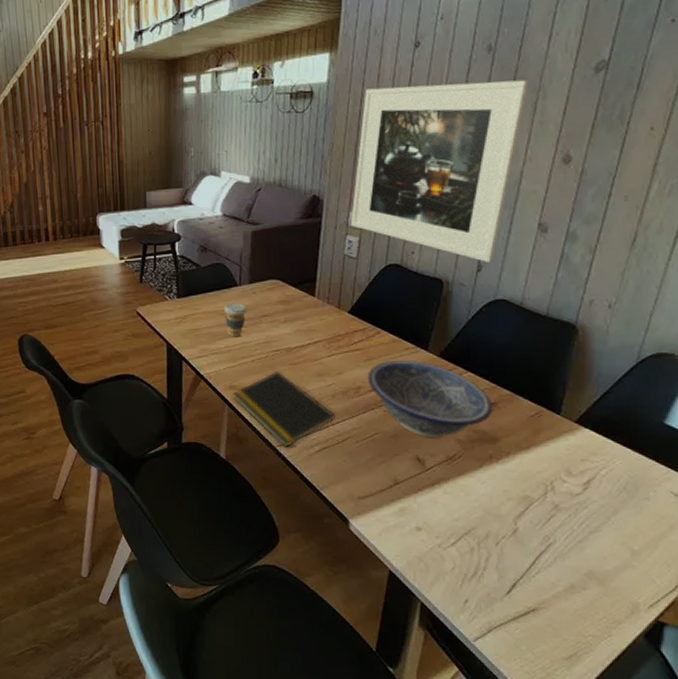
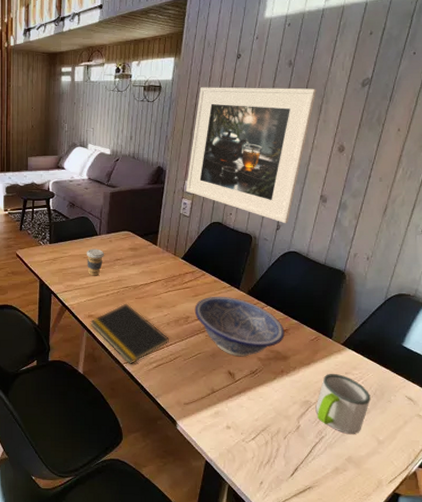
mug: none [539,460,619,541] -> present [315,373,371,434]

